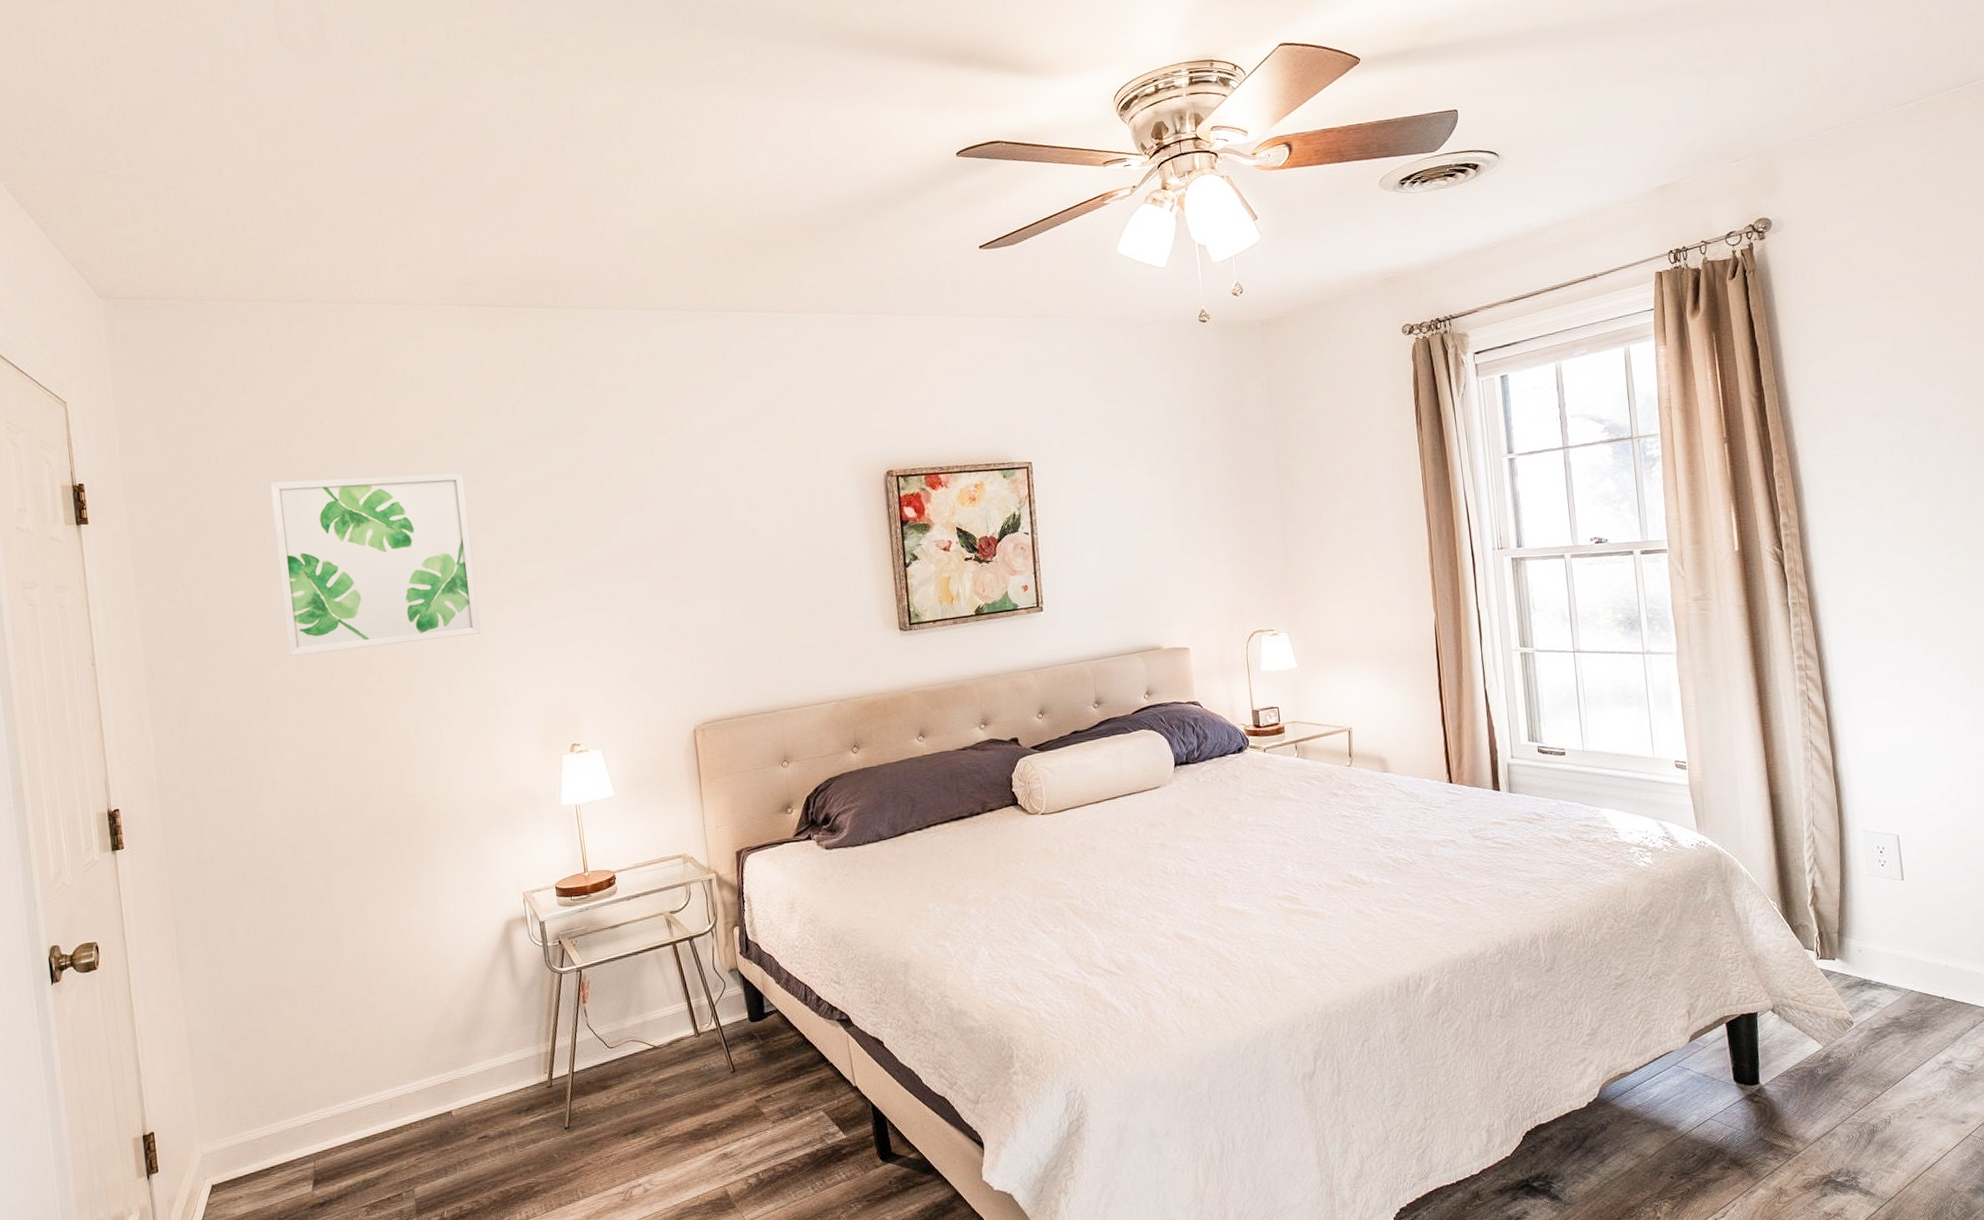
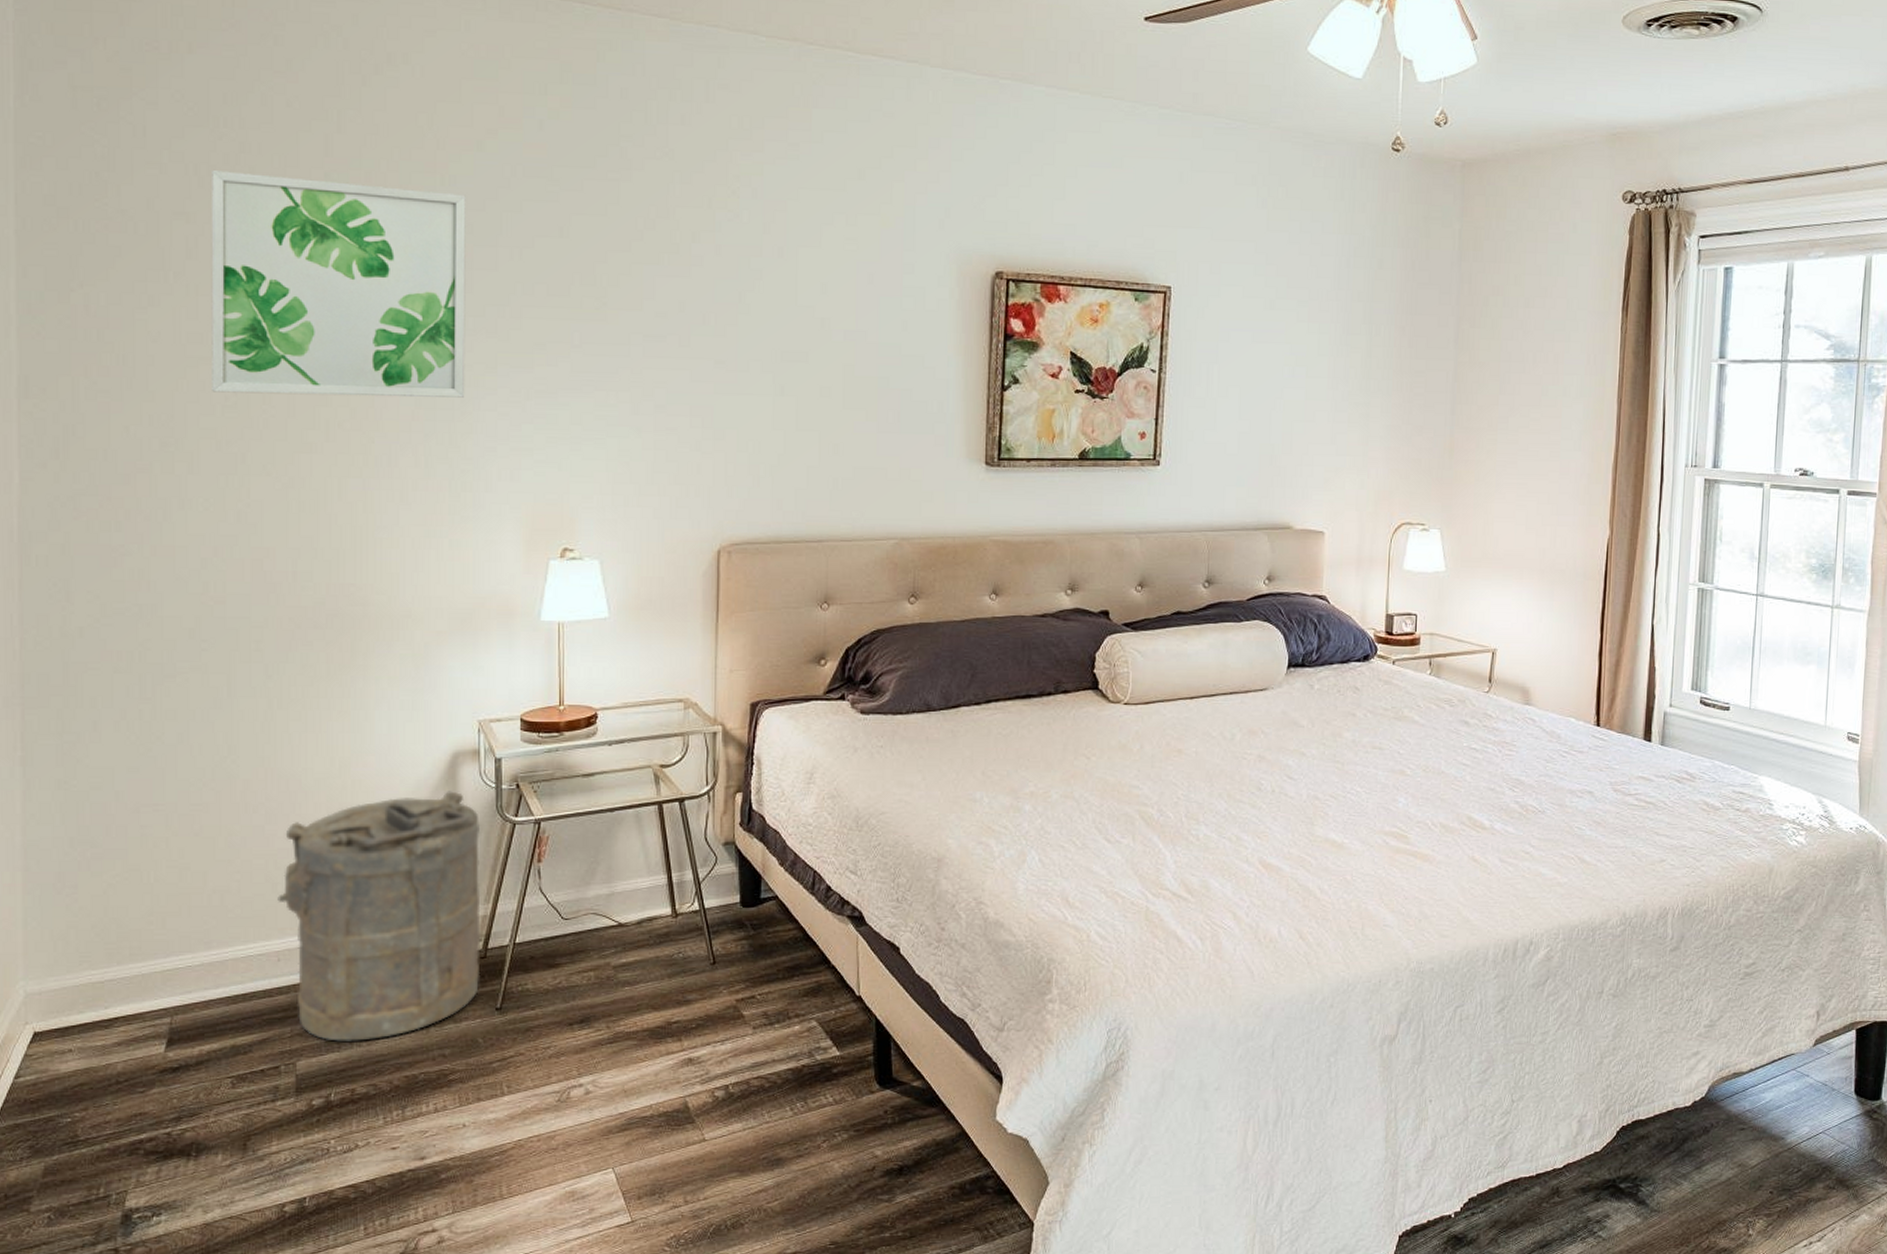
laundry hamper: none [384,952,550,1168] -> present [277,791,481,1041]

